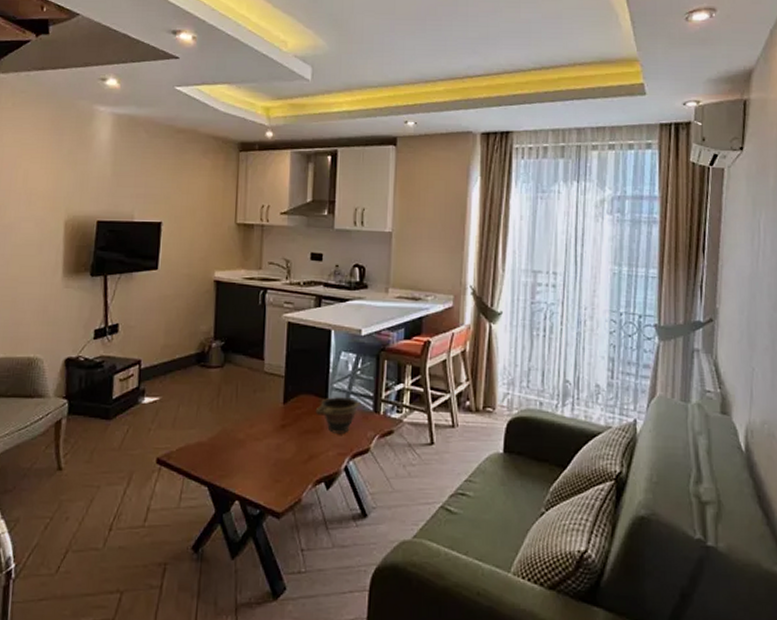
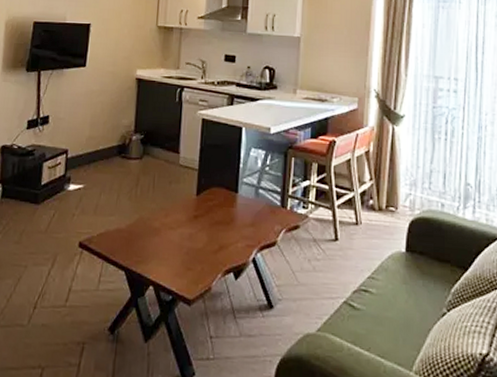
bowl: present [315,397,360,434] -> none [226,191,268,226]

